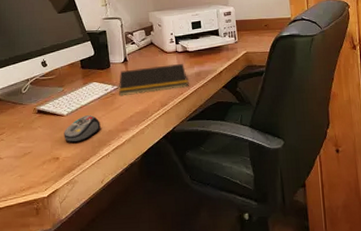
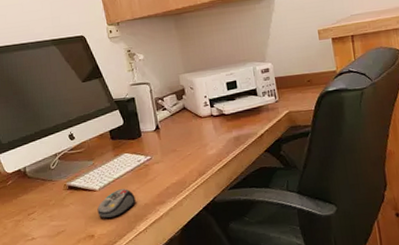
notepad: present [119,63,189,97] -> none [152,127,228,167]

